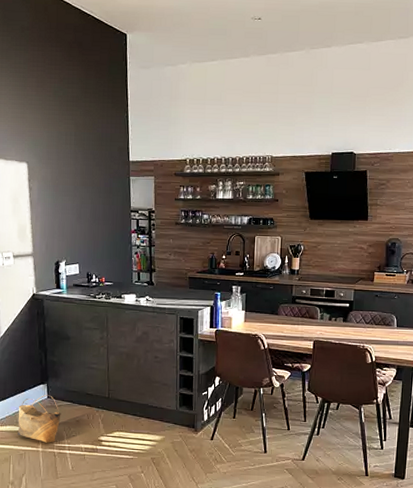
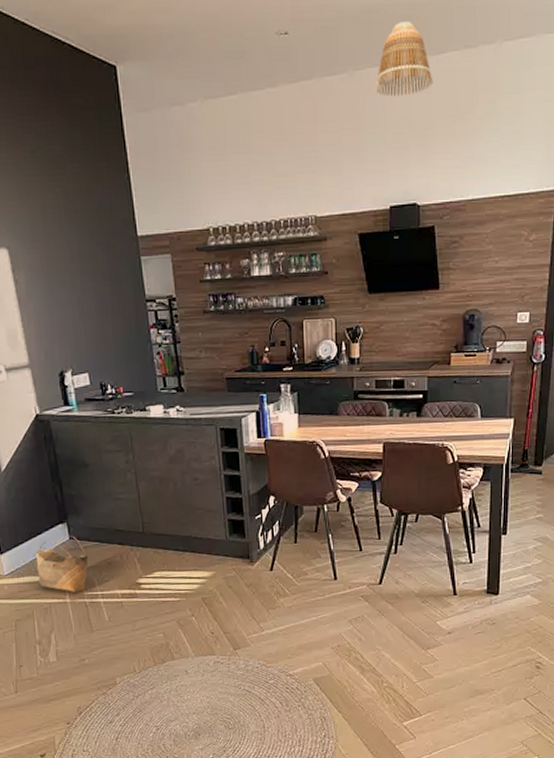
lamp shade: none [326,16,373,71] -> present [375,22,434,97]

